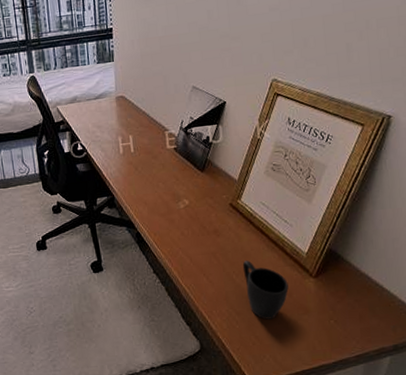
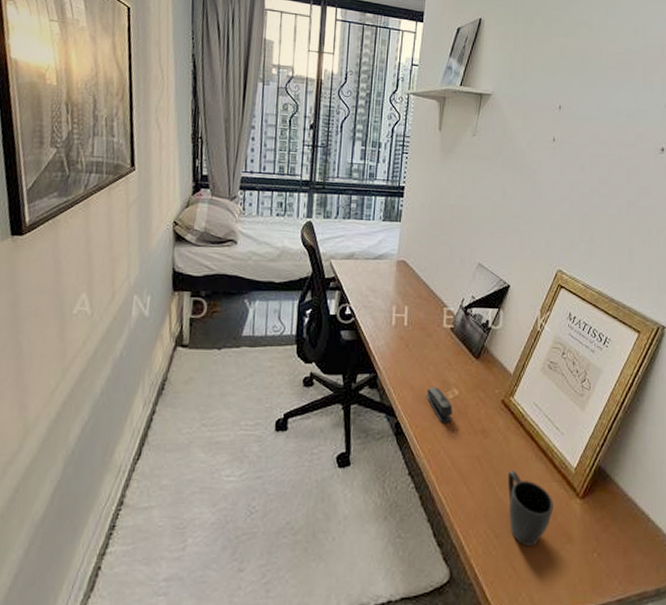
stapler: none [159,200,186,229] -> present [426,387,453,423]

